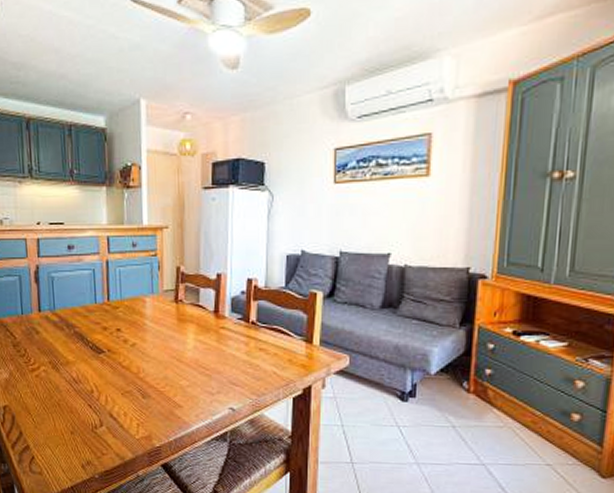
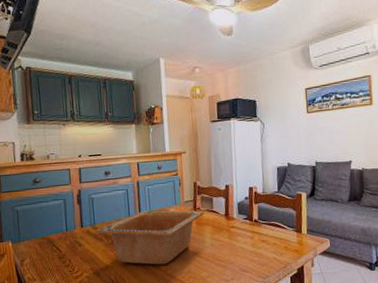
serving bowl: none [54,297,188,366] -> present [95,210,204,265]

